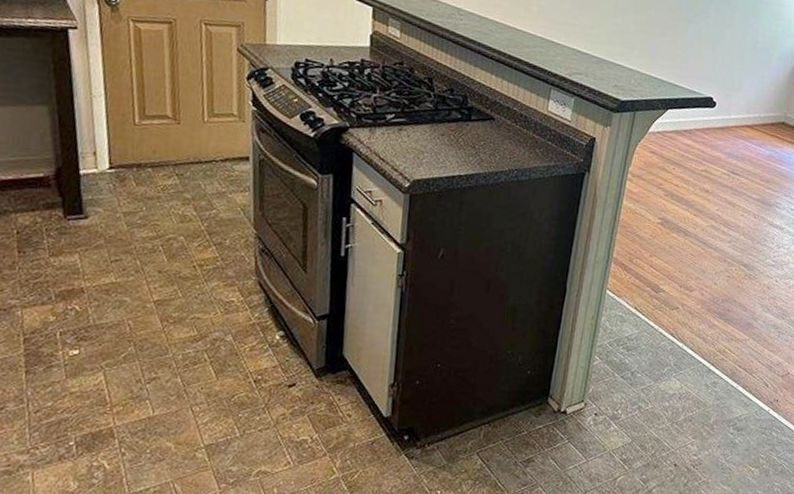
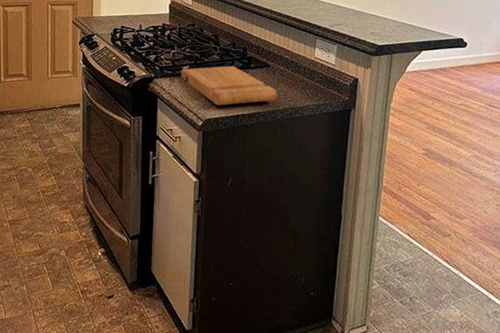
cutting board: none [383,116,502,165] -> present [180,65,277,106]

